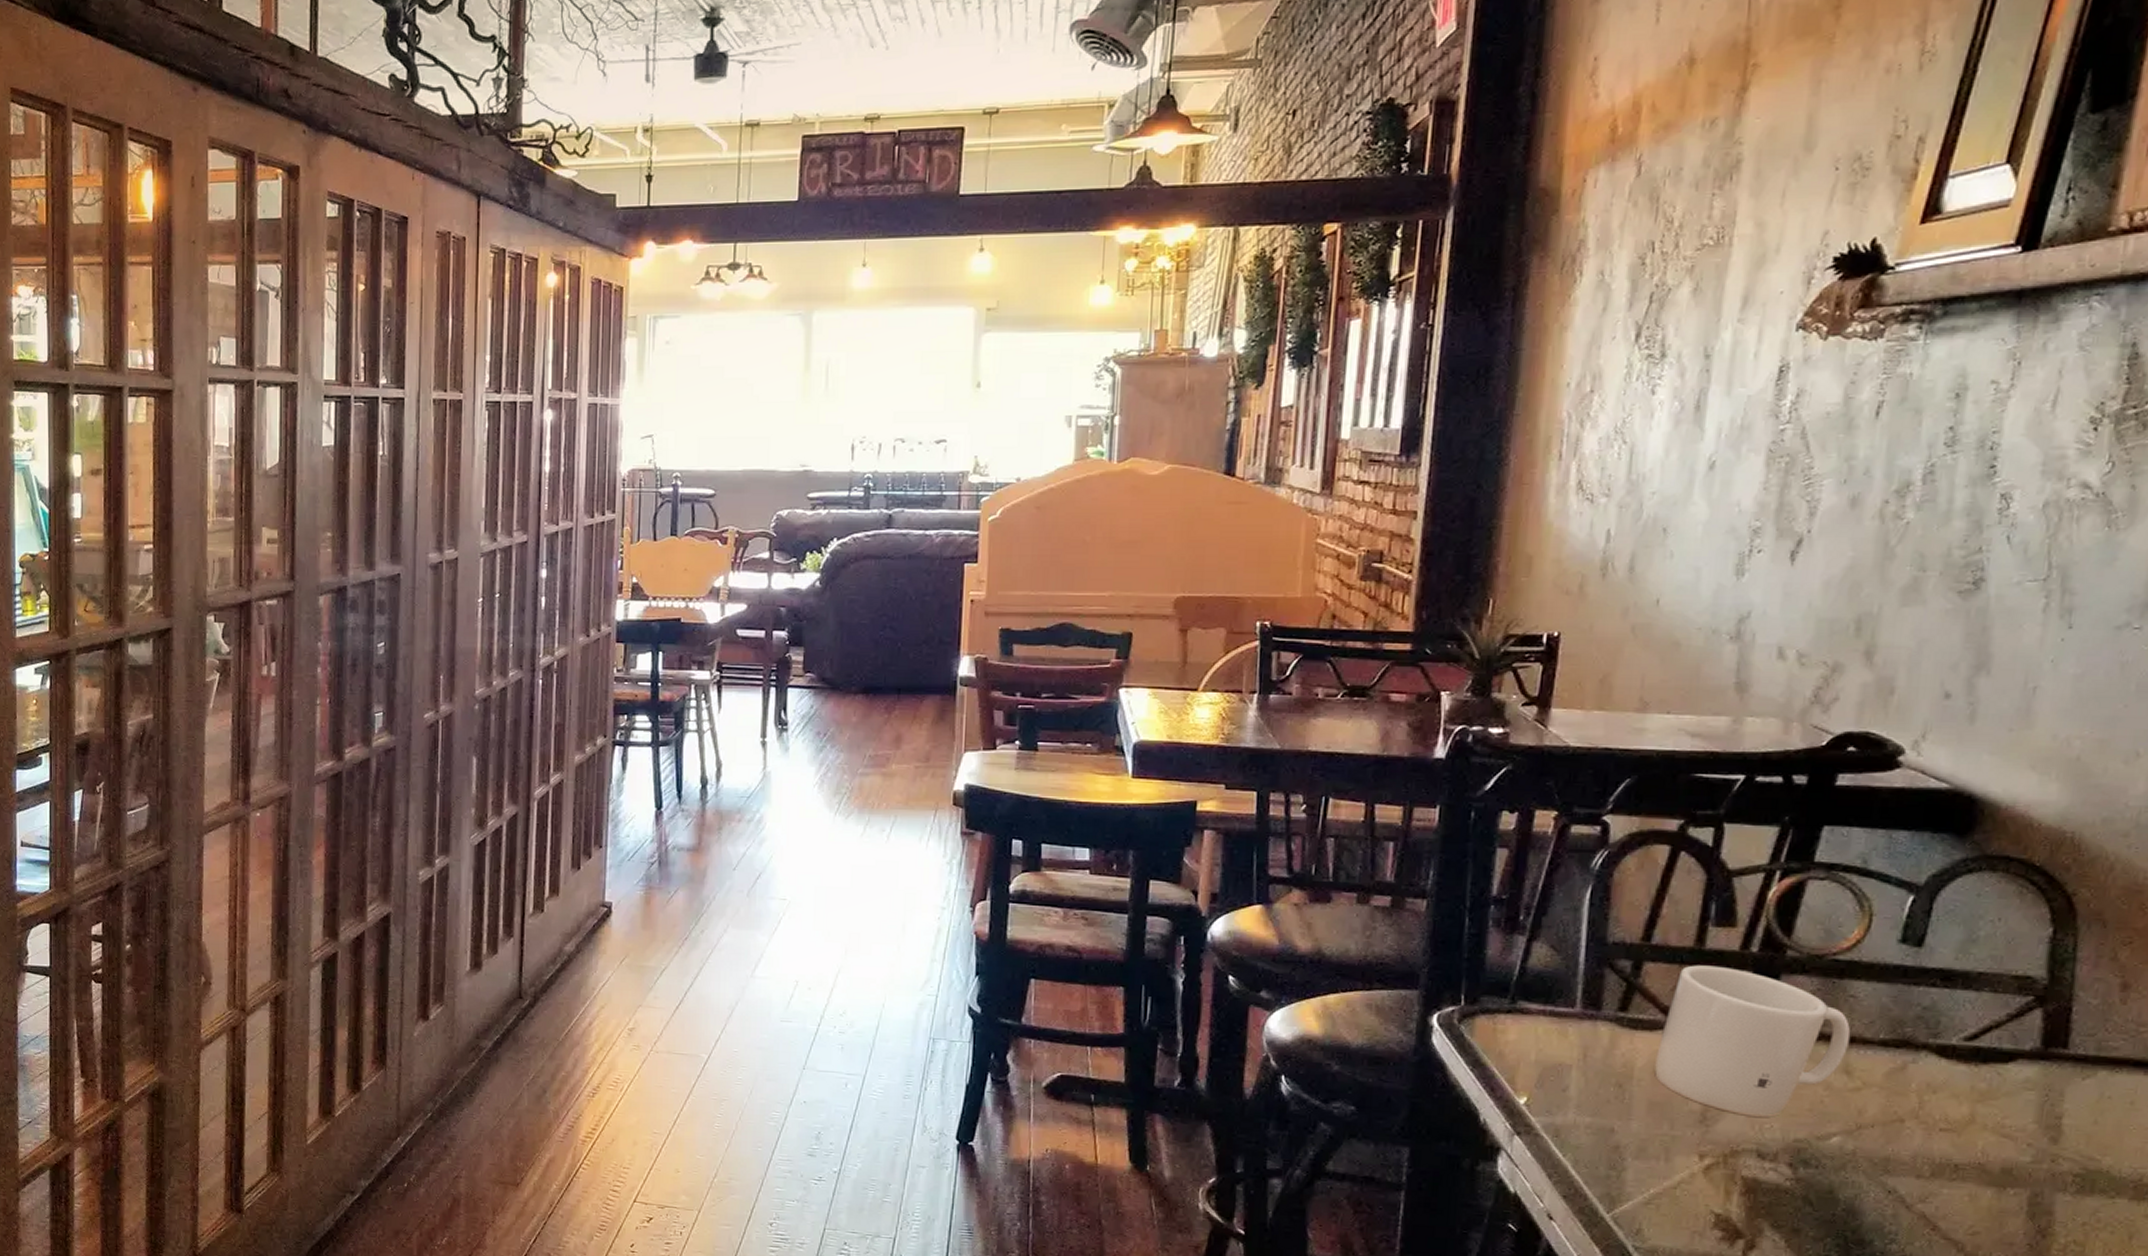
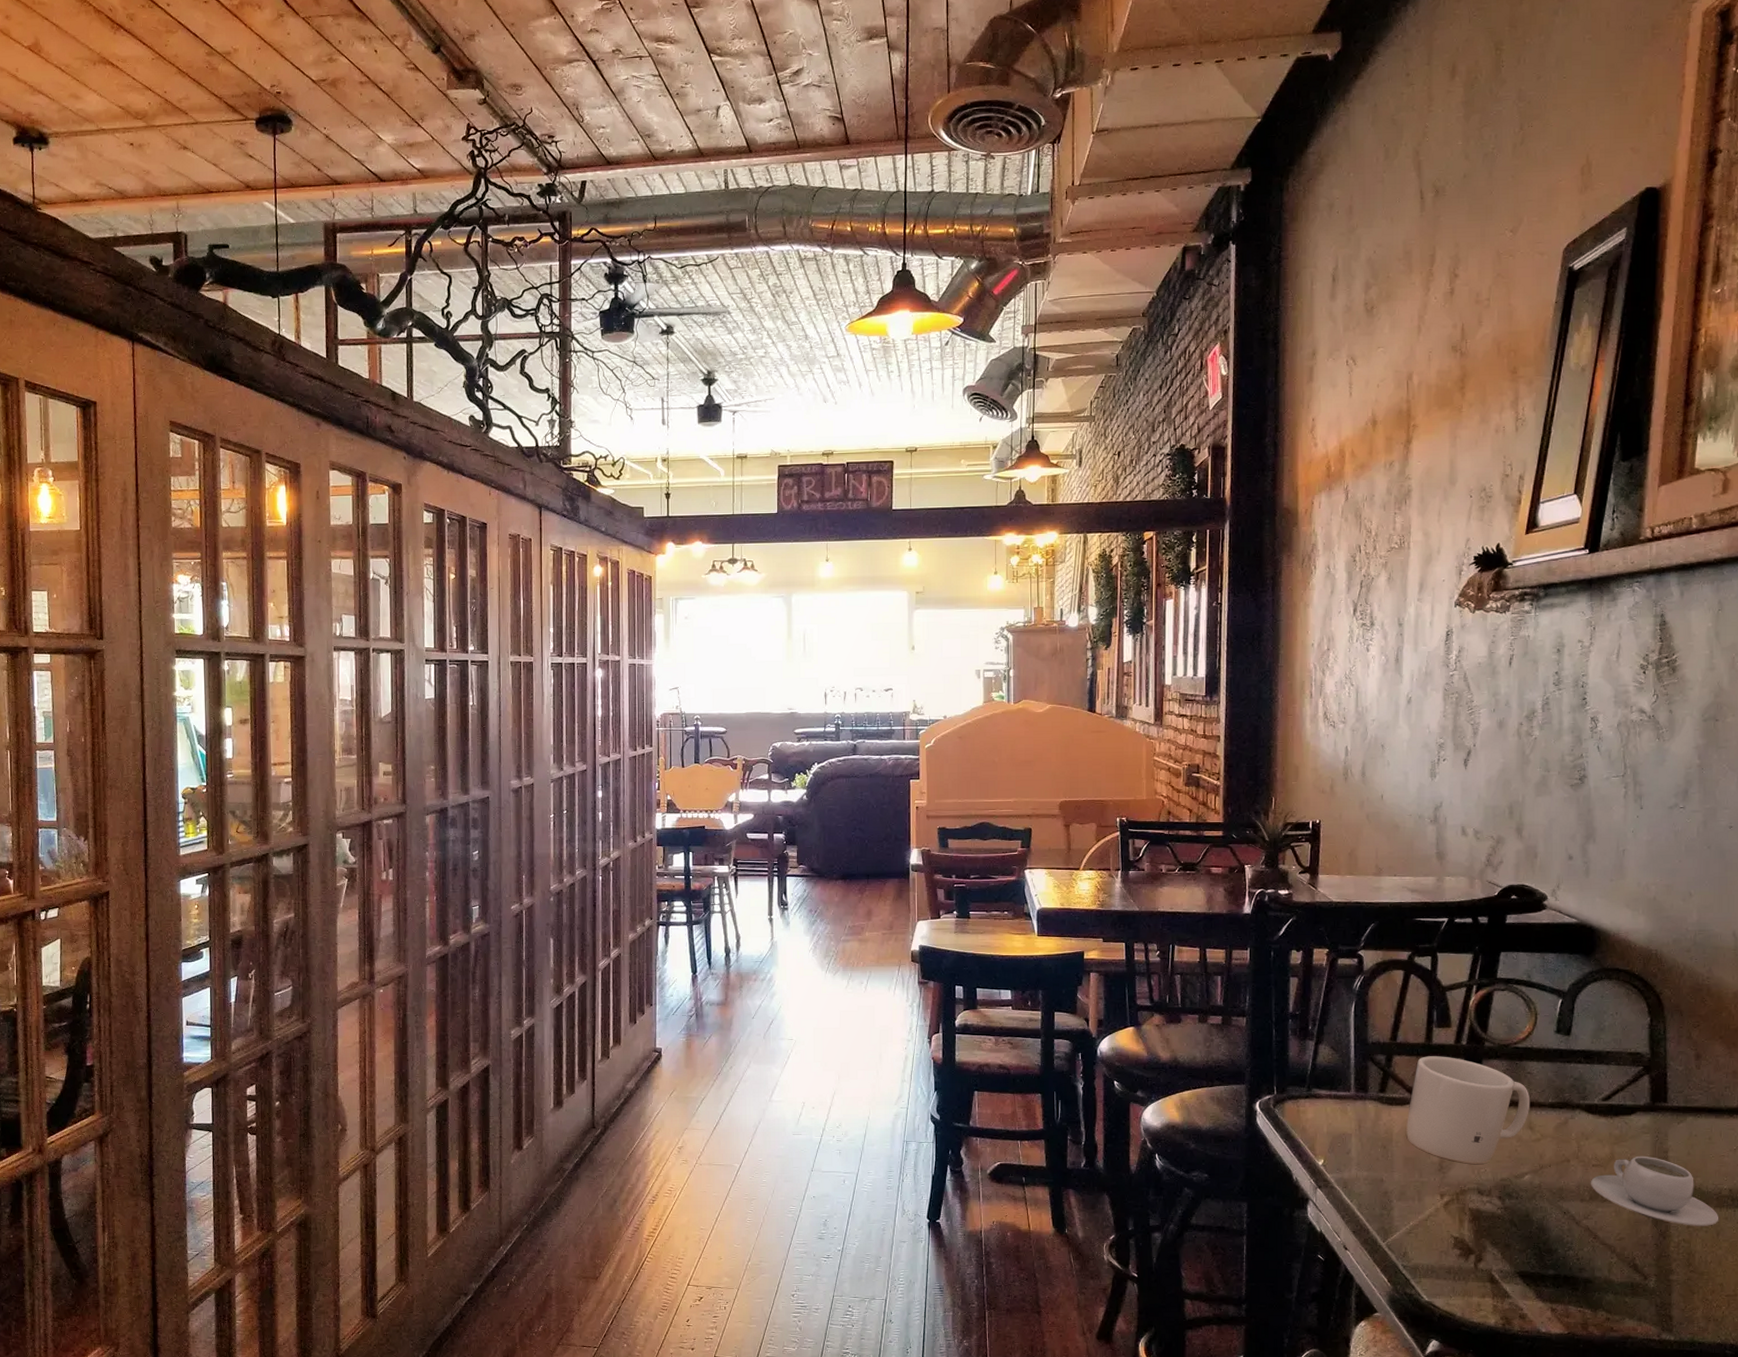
teacup: none [1933,1120,2136,1225] -> present [1590,1156,1719,1226]

